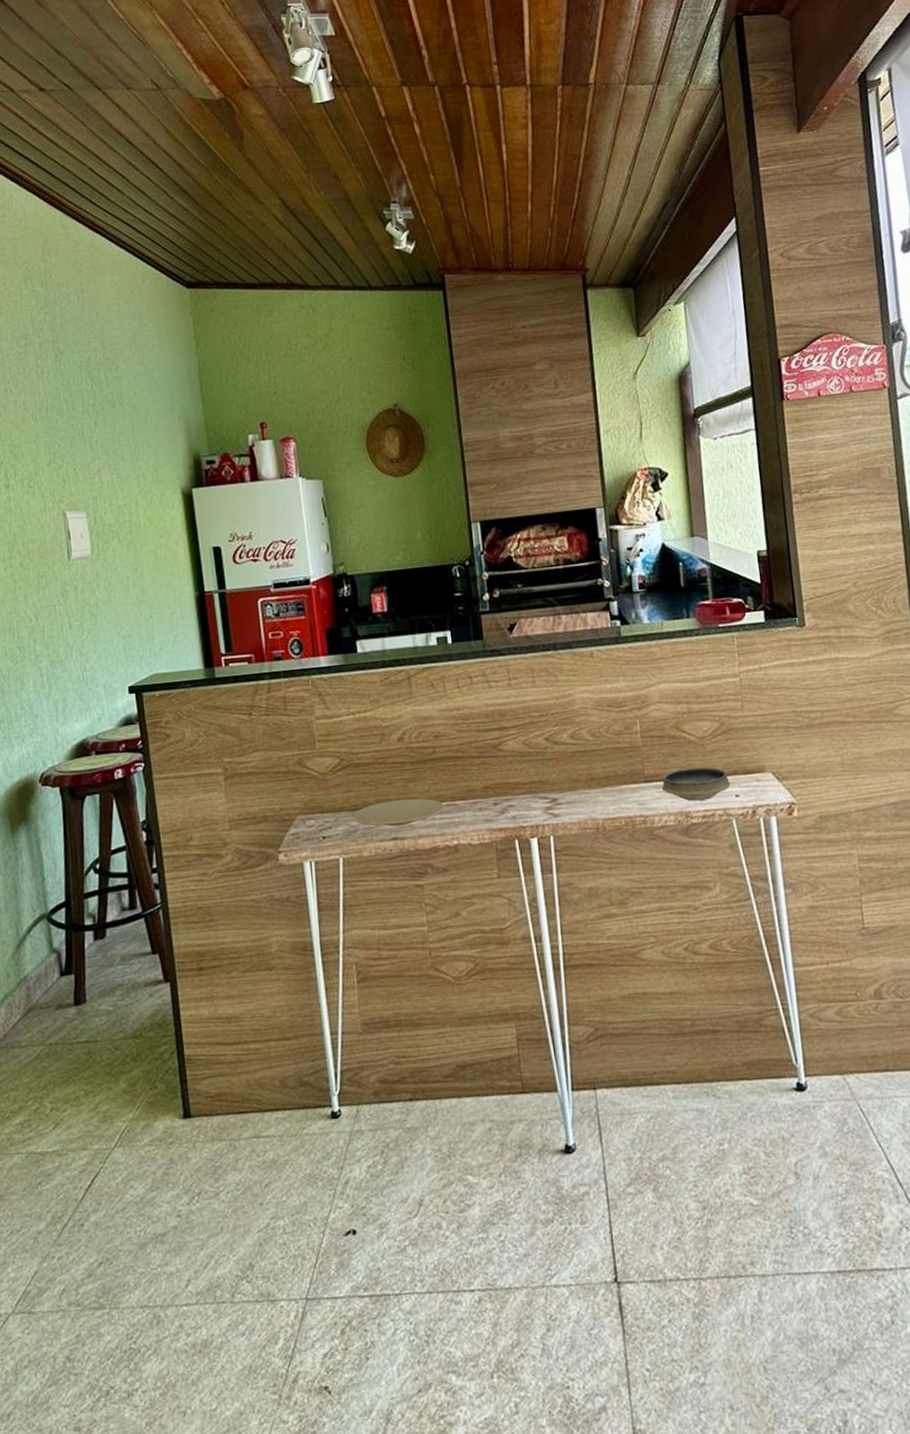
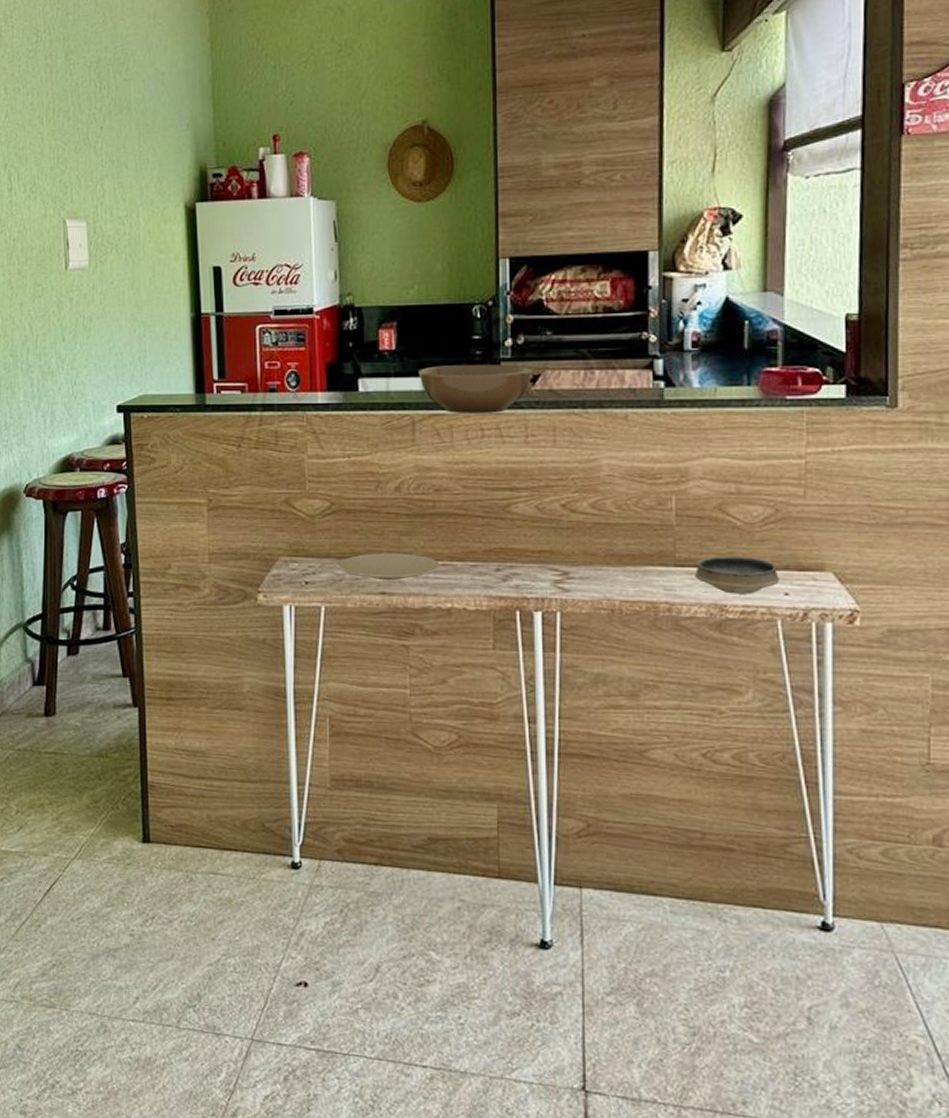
bowl: none [409,616,509,665] -> present [418,364,532,415]

